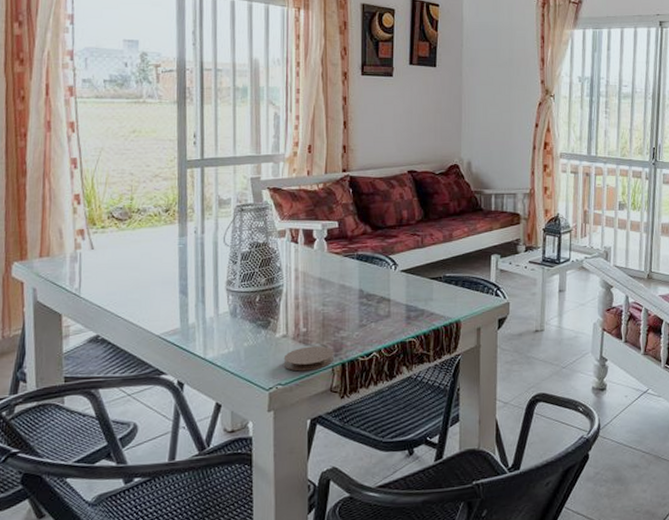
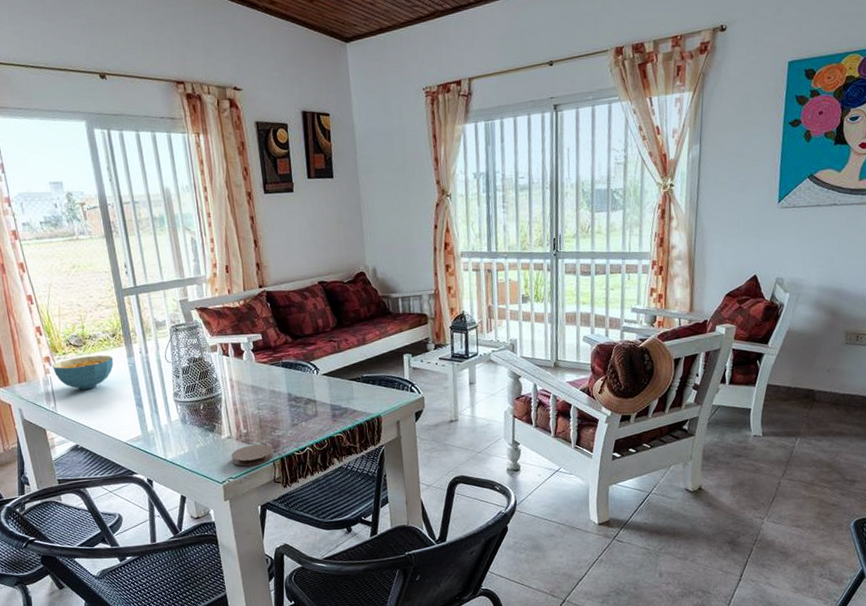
cereal bowl: none [86,231,162,271] -> present [52,355,114,390]

